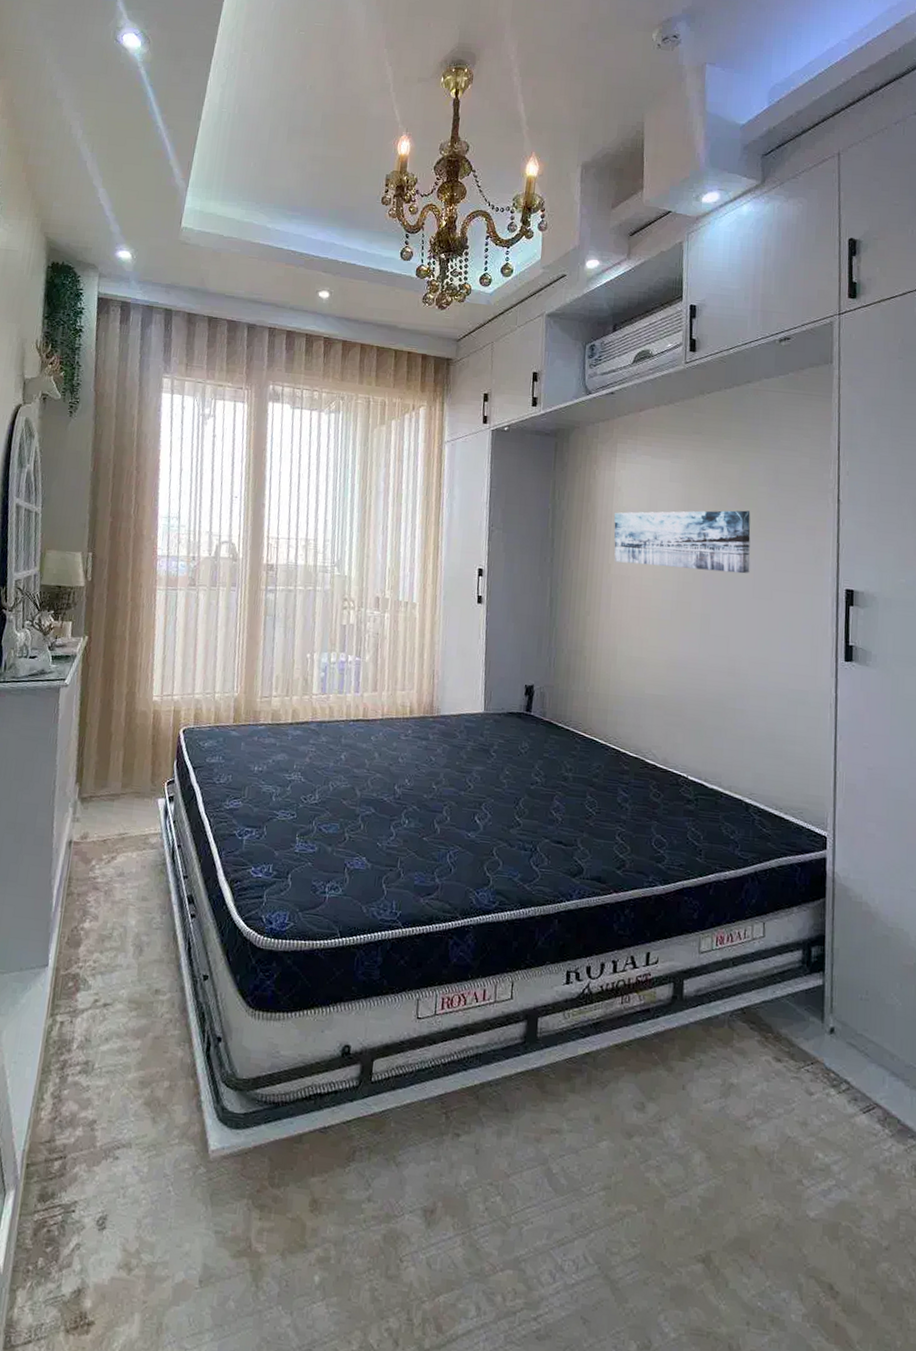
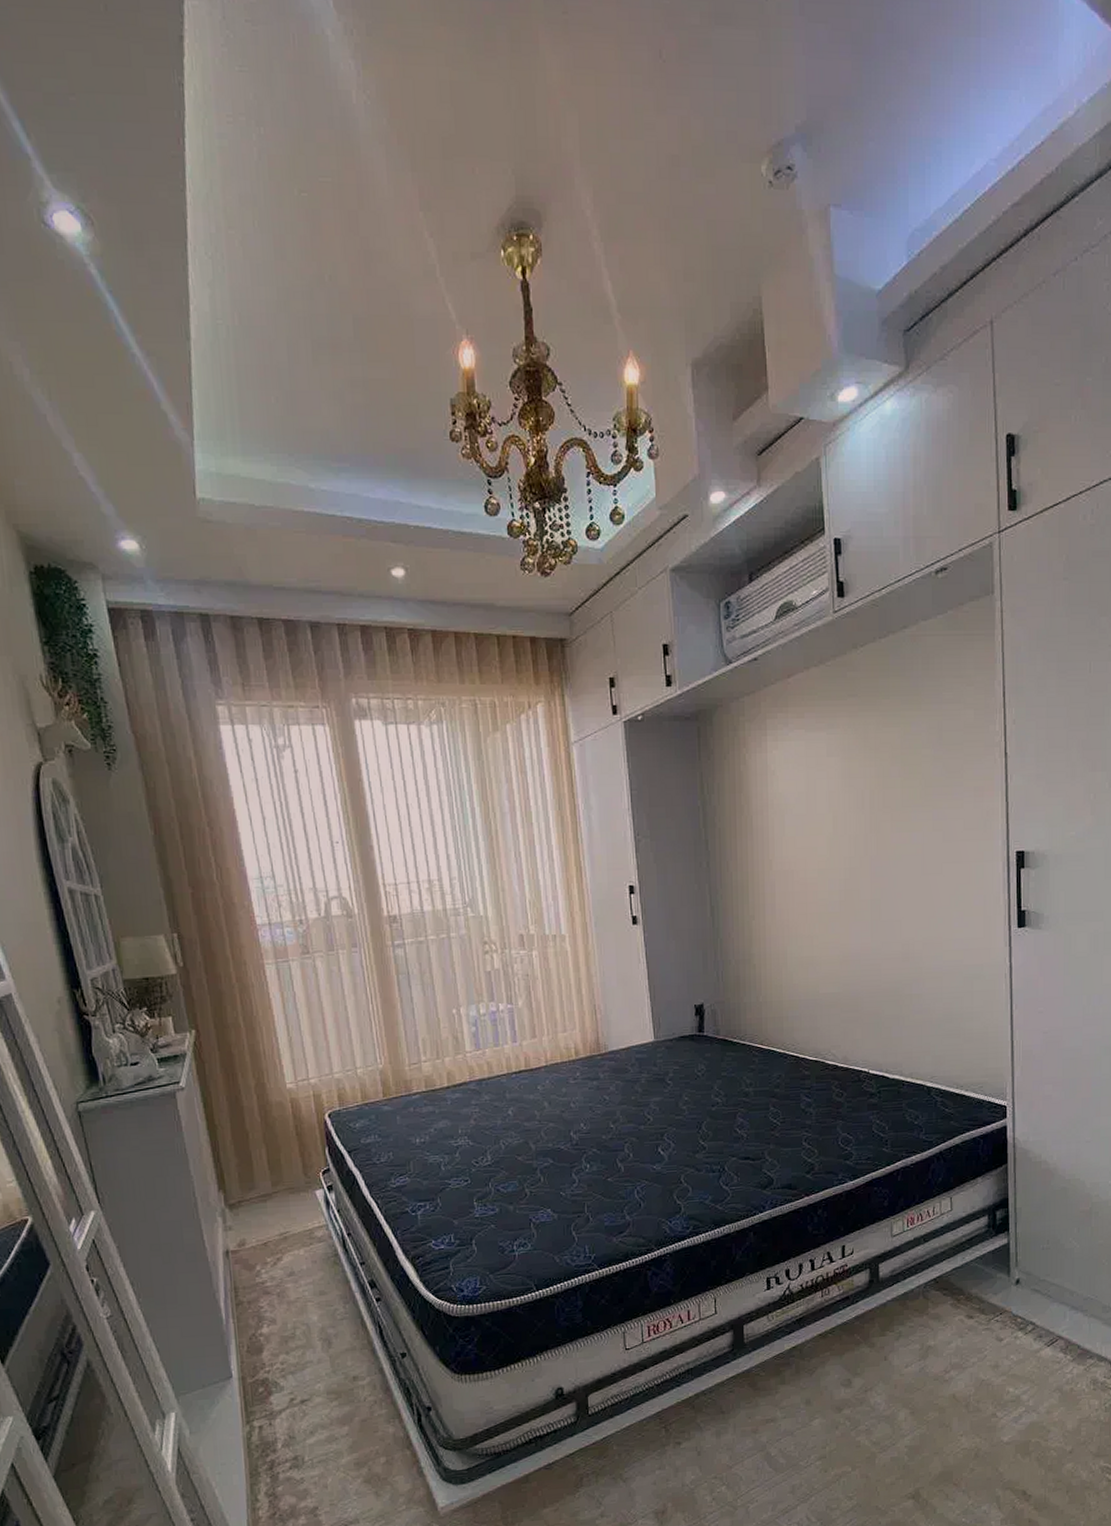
wall art: present [614,510,751,574] -> none [770,779,918,856]

